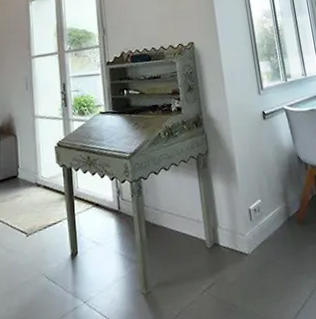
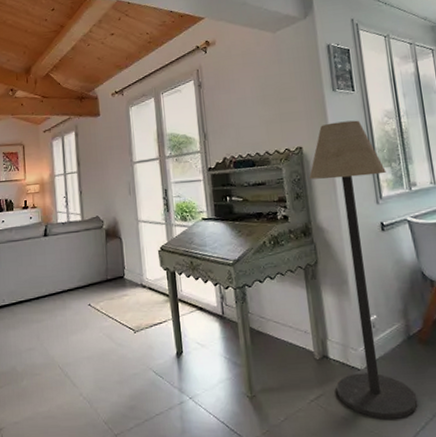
floor lamp: none [200,18,299,302] -> present [309,120,418,419]

